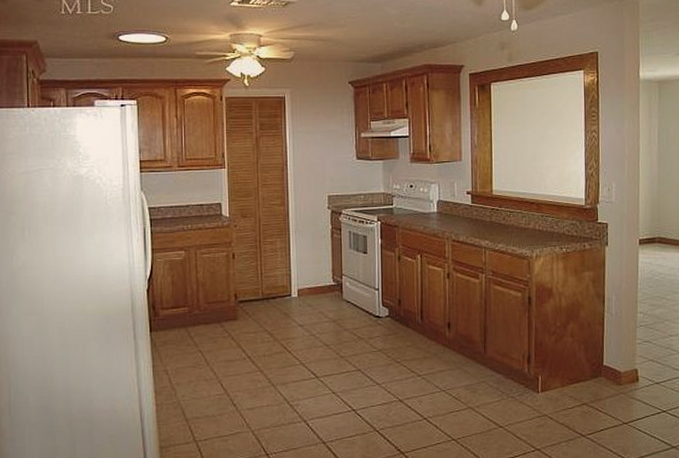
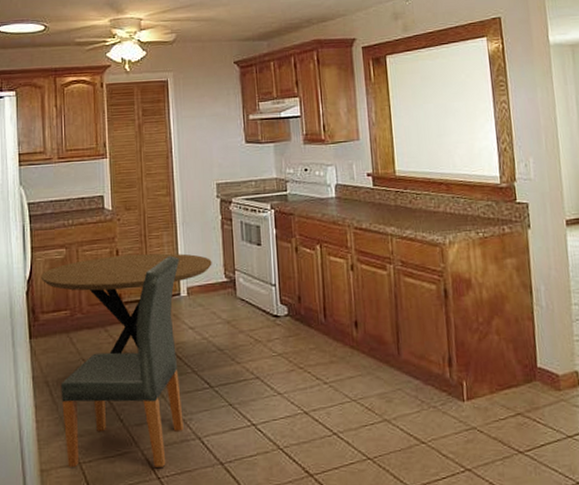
dining table: none [161,258,321,348] -> present [41,253,212,355]
dining chair: none [179,260,292,445] -> present [60,255,184,467]

